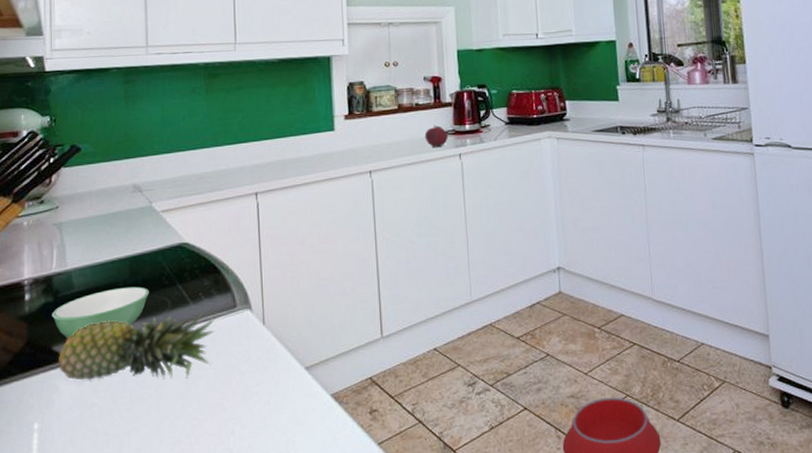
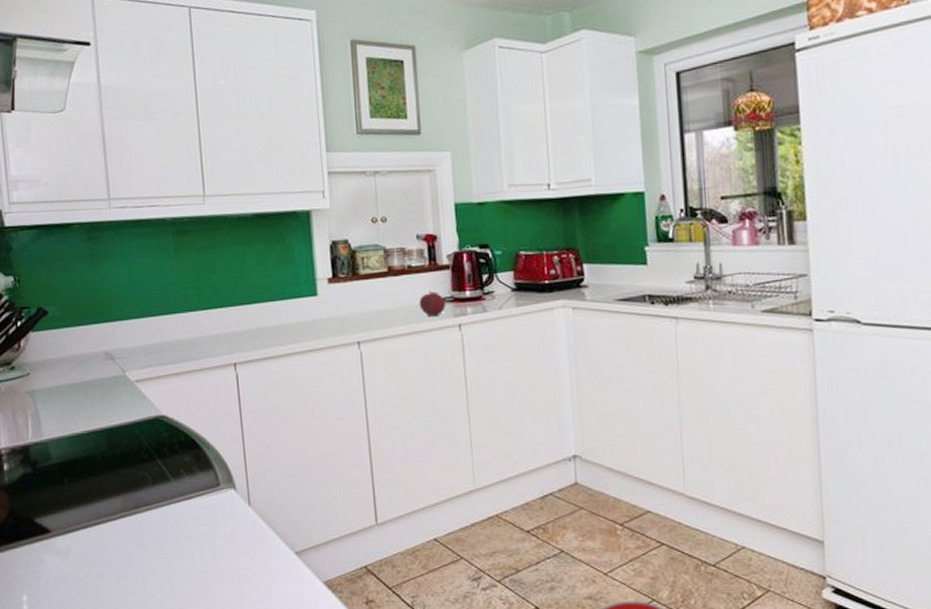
bowl: present [52,286,149,338] -> none [32,460,128,511]
fruit: present [58,313,216,381] -> none [41,490,199,558]

